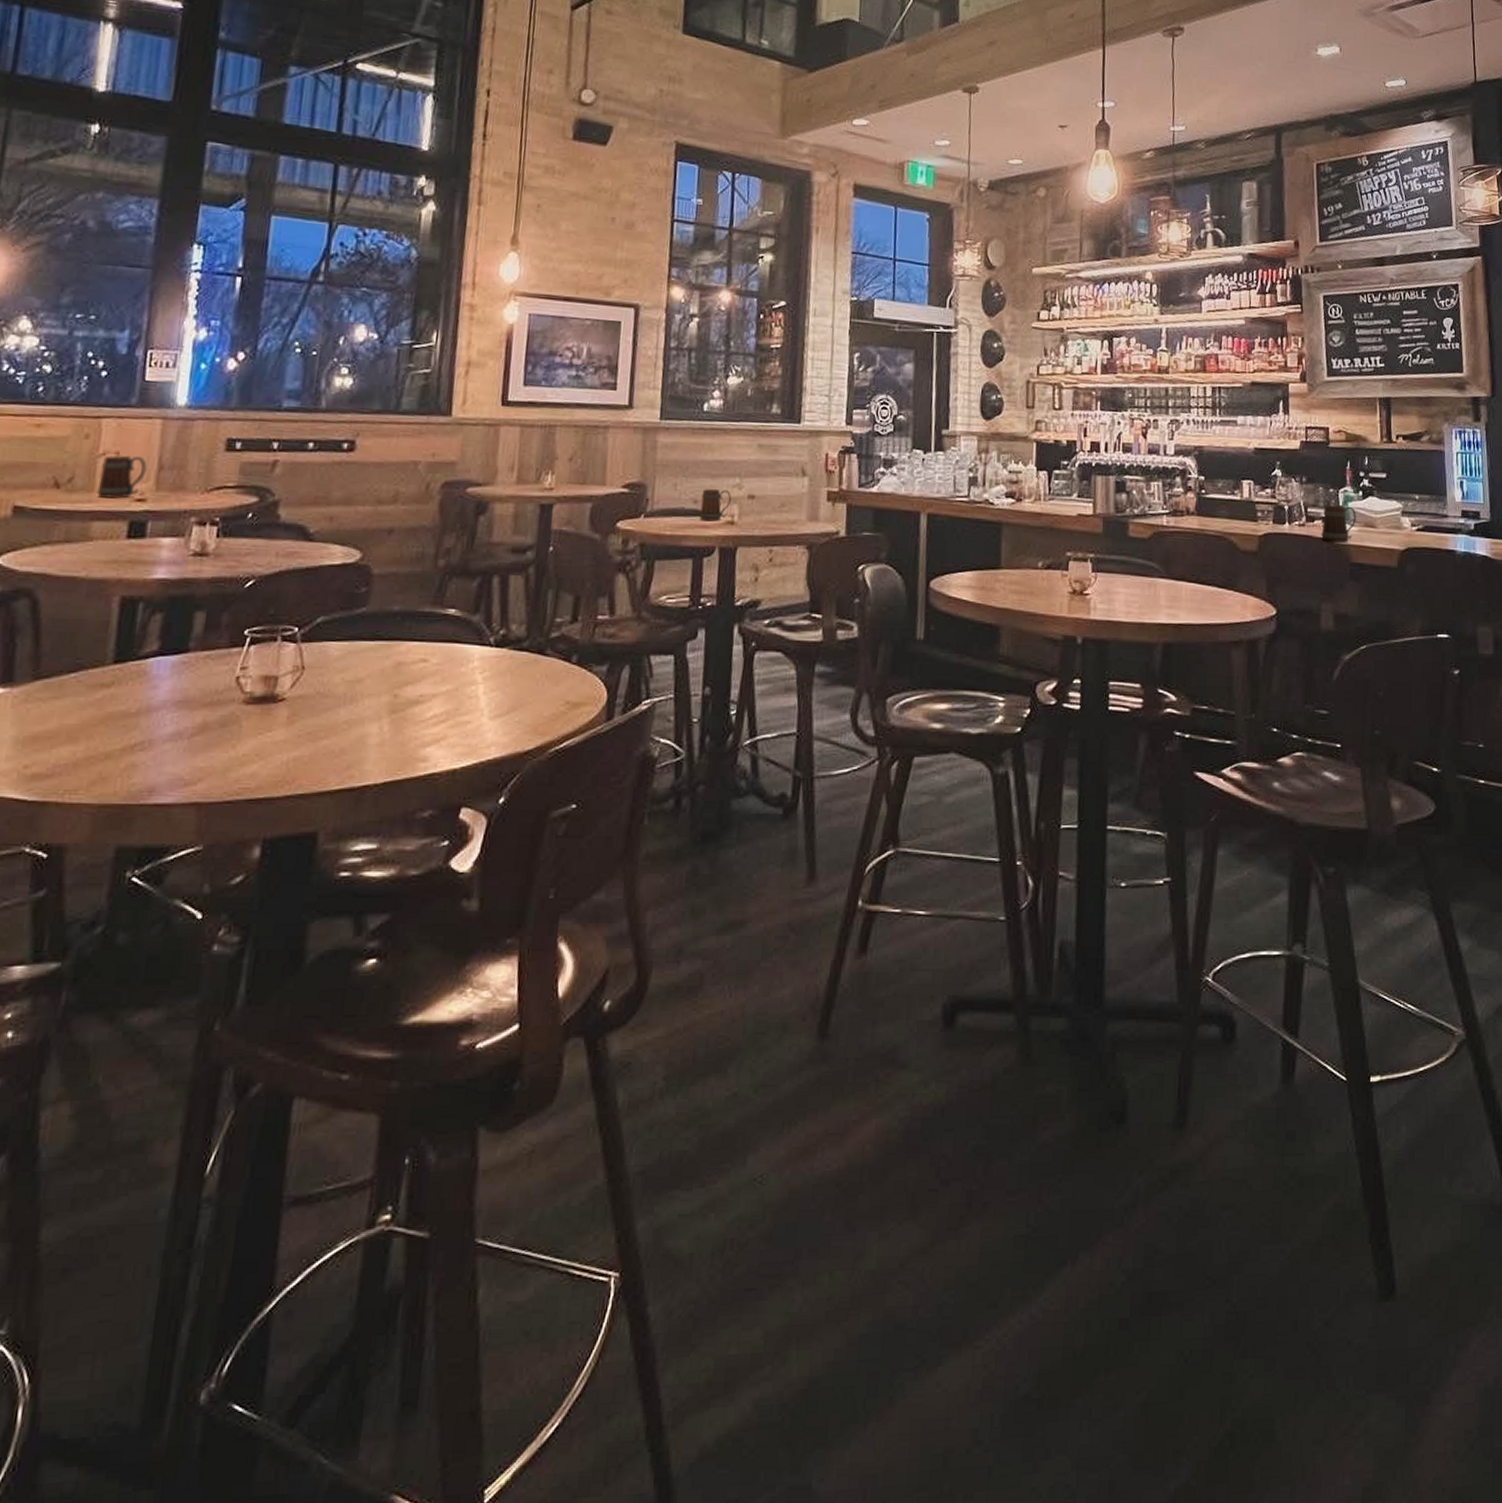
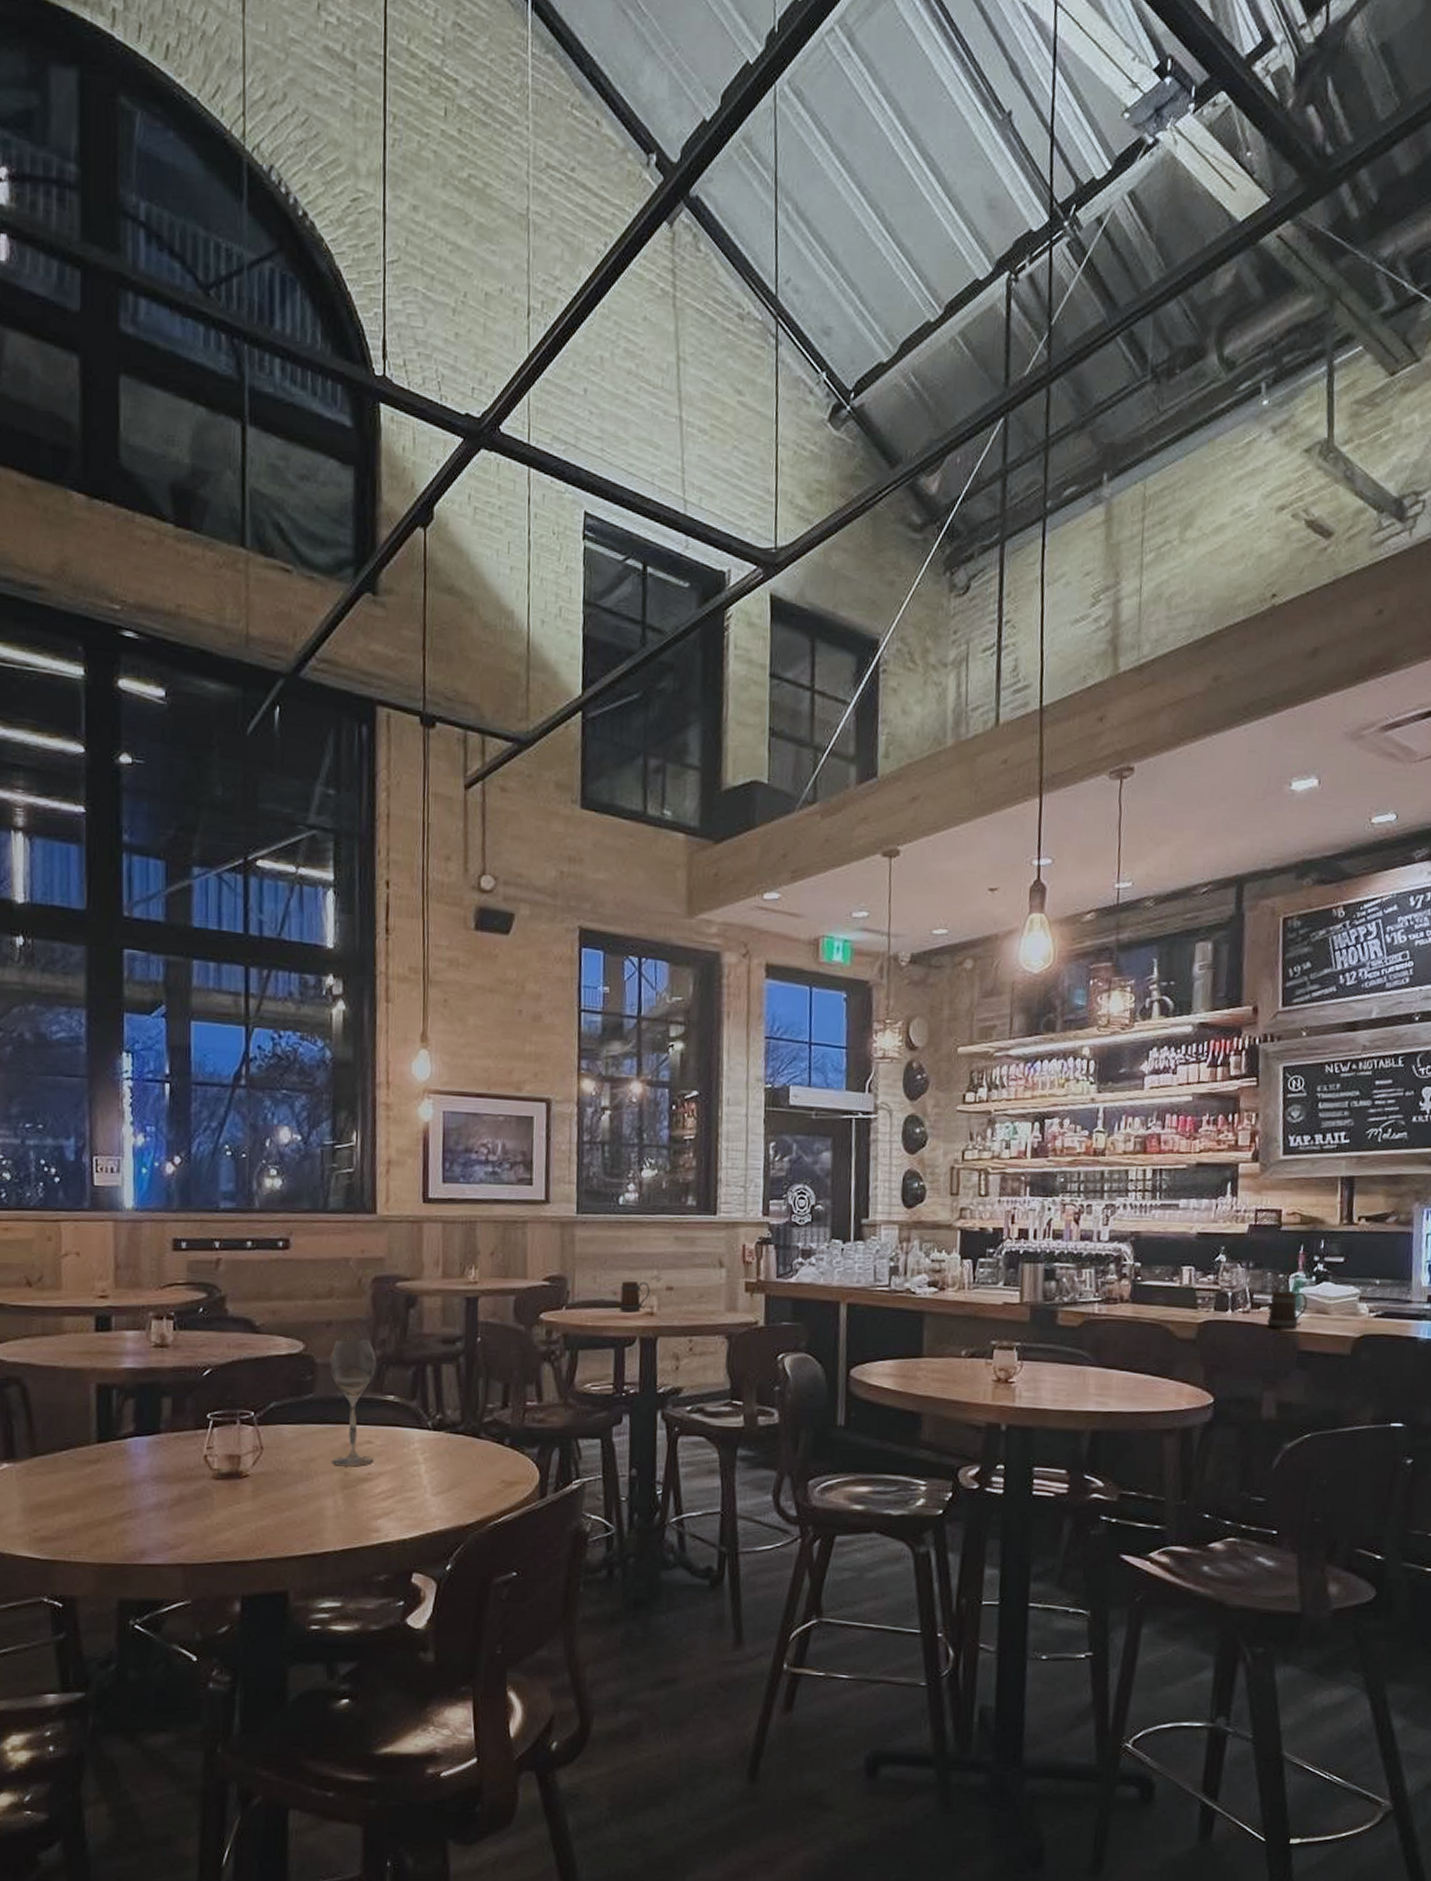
beer mug: present [96,455,147,499] -> none [64,1255,105,1296]
wineglass: none [381,547,439,688] -> present [329,1338,376,1467]

